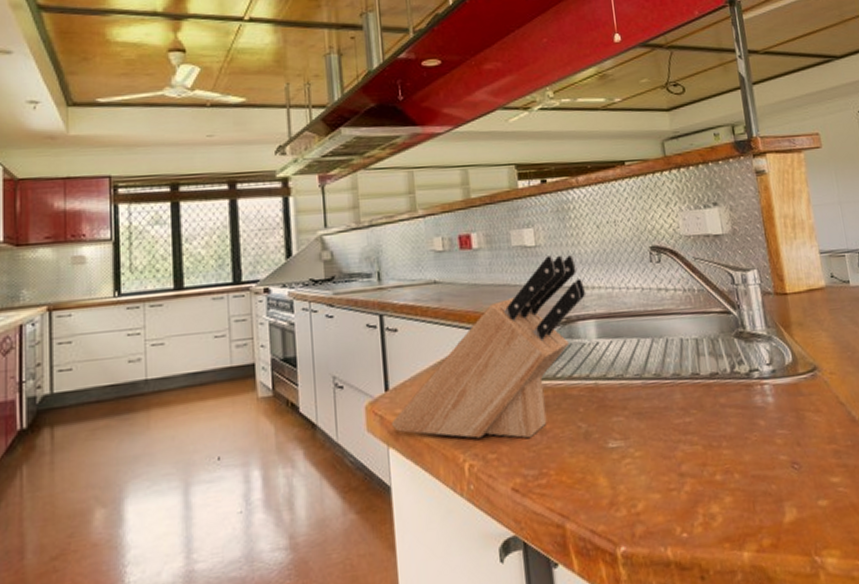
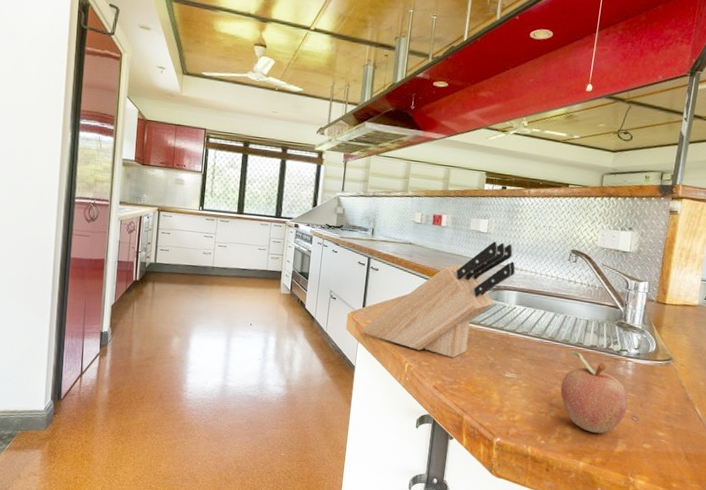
fruit: none [686,386,783,503] -> present [560,350,628,433]

